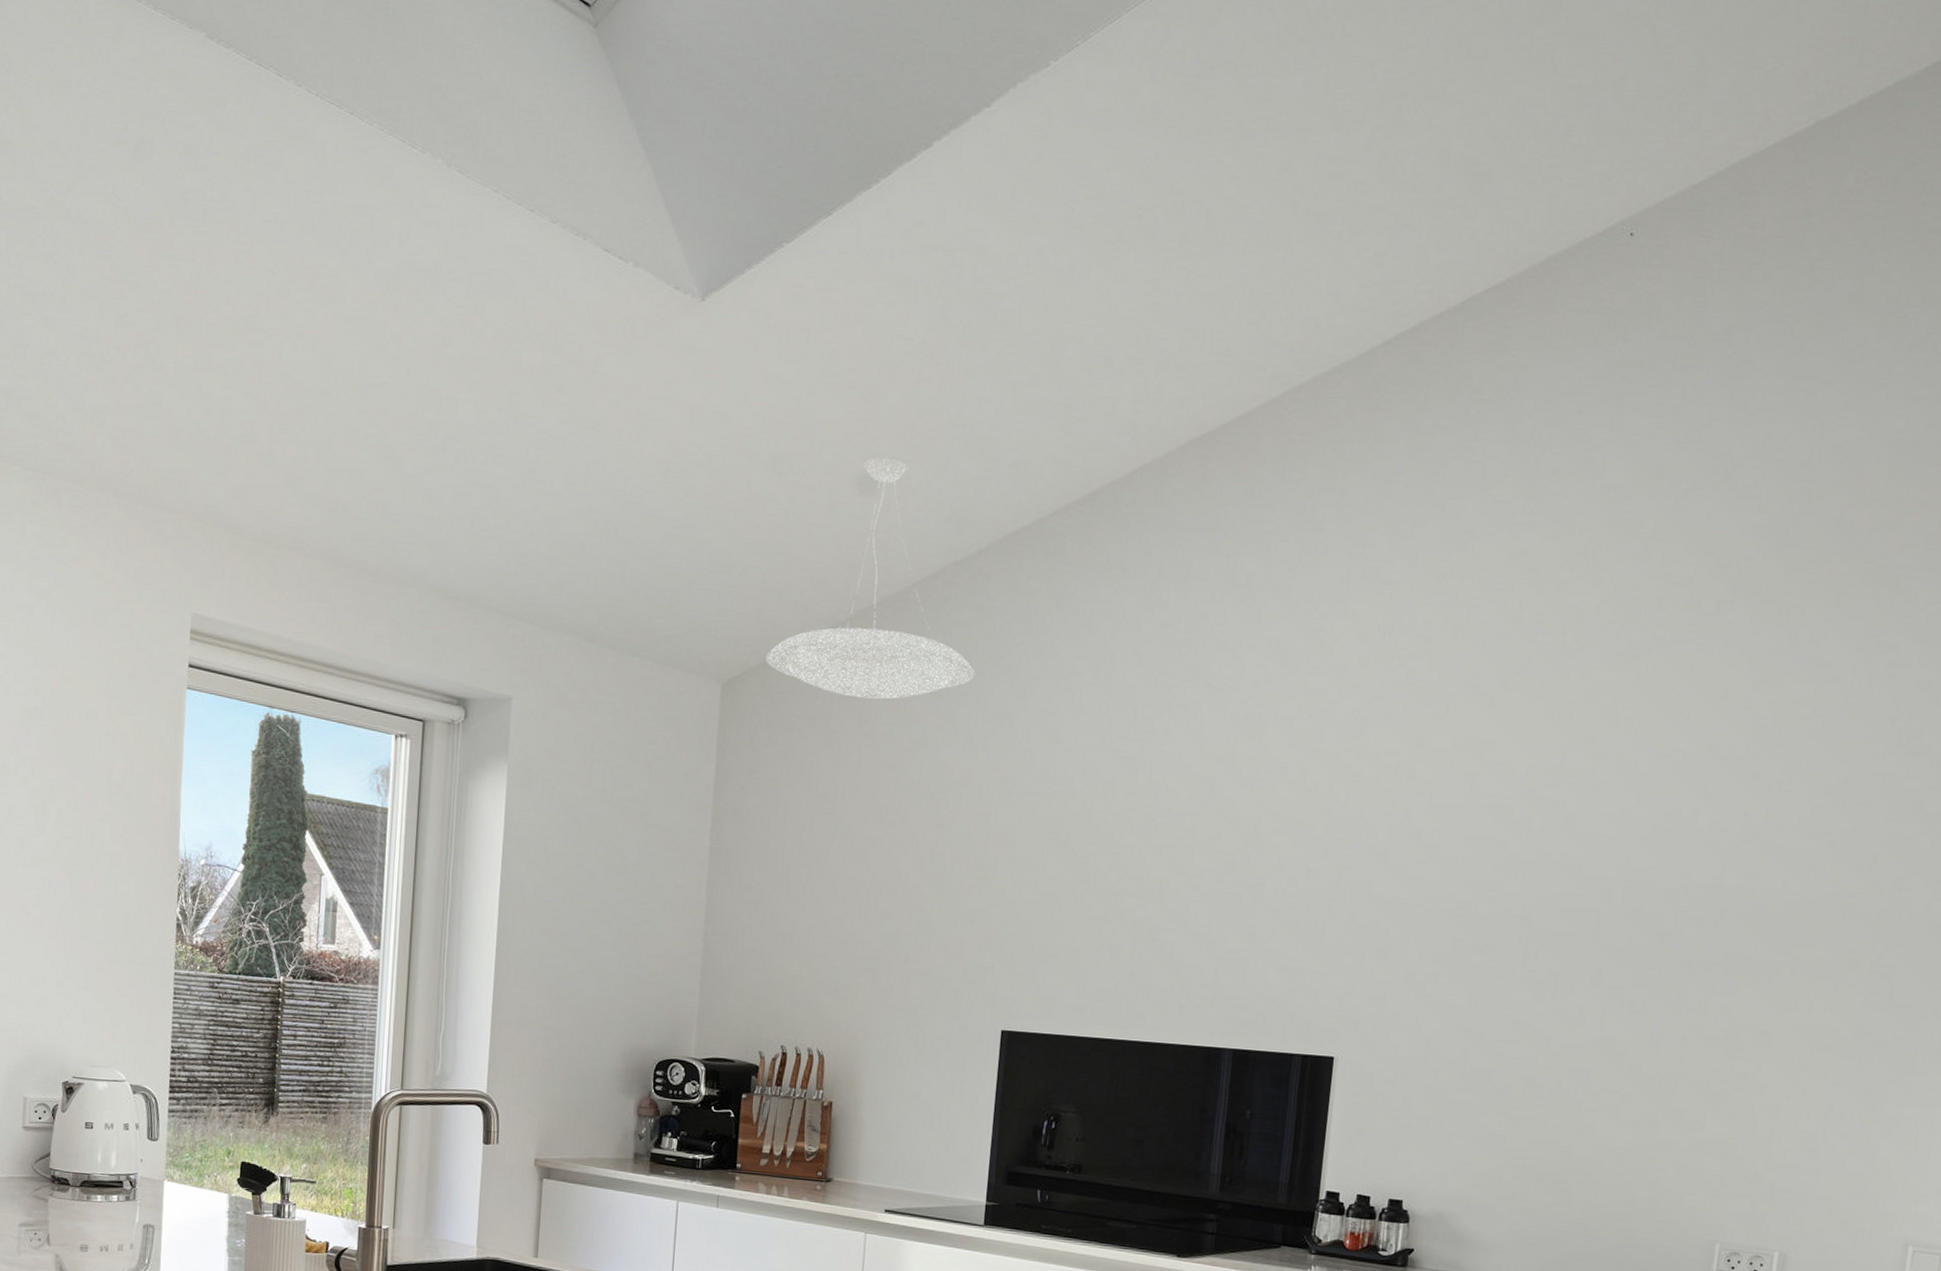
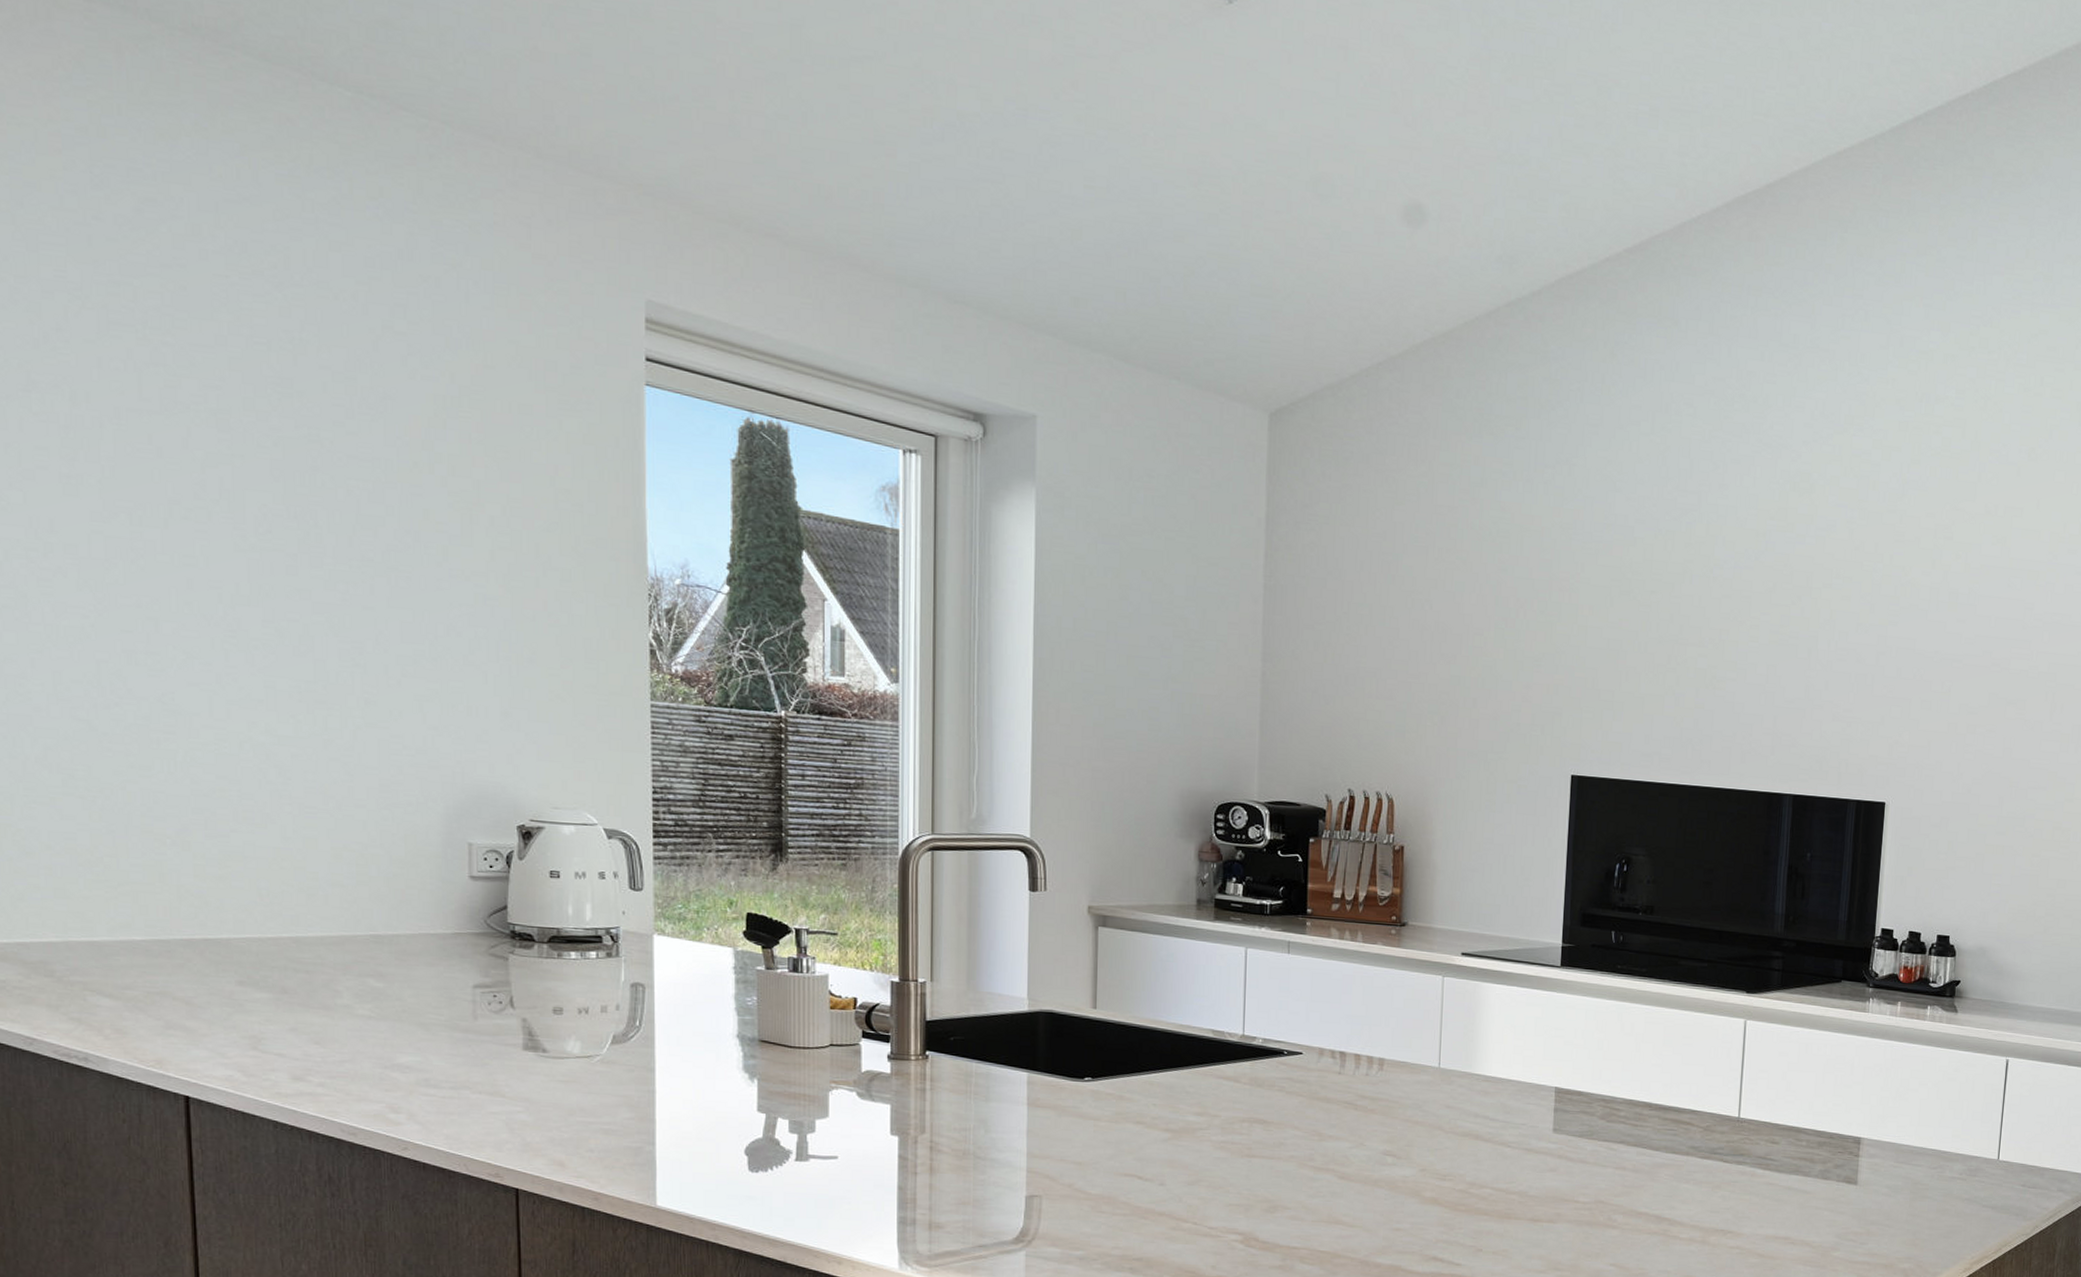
pendant lamp: present [766,458,975,699] -> none [1315,189,1533,439]

